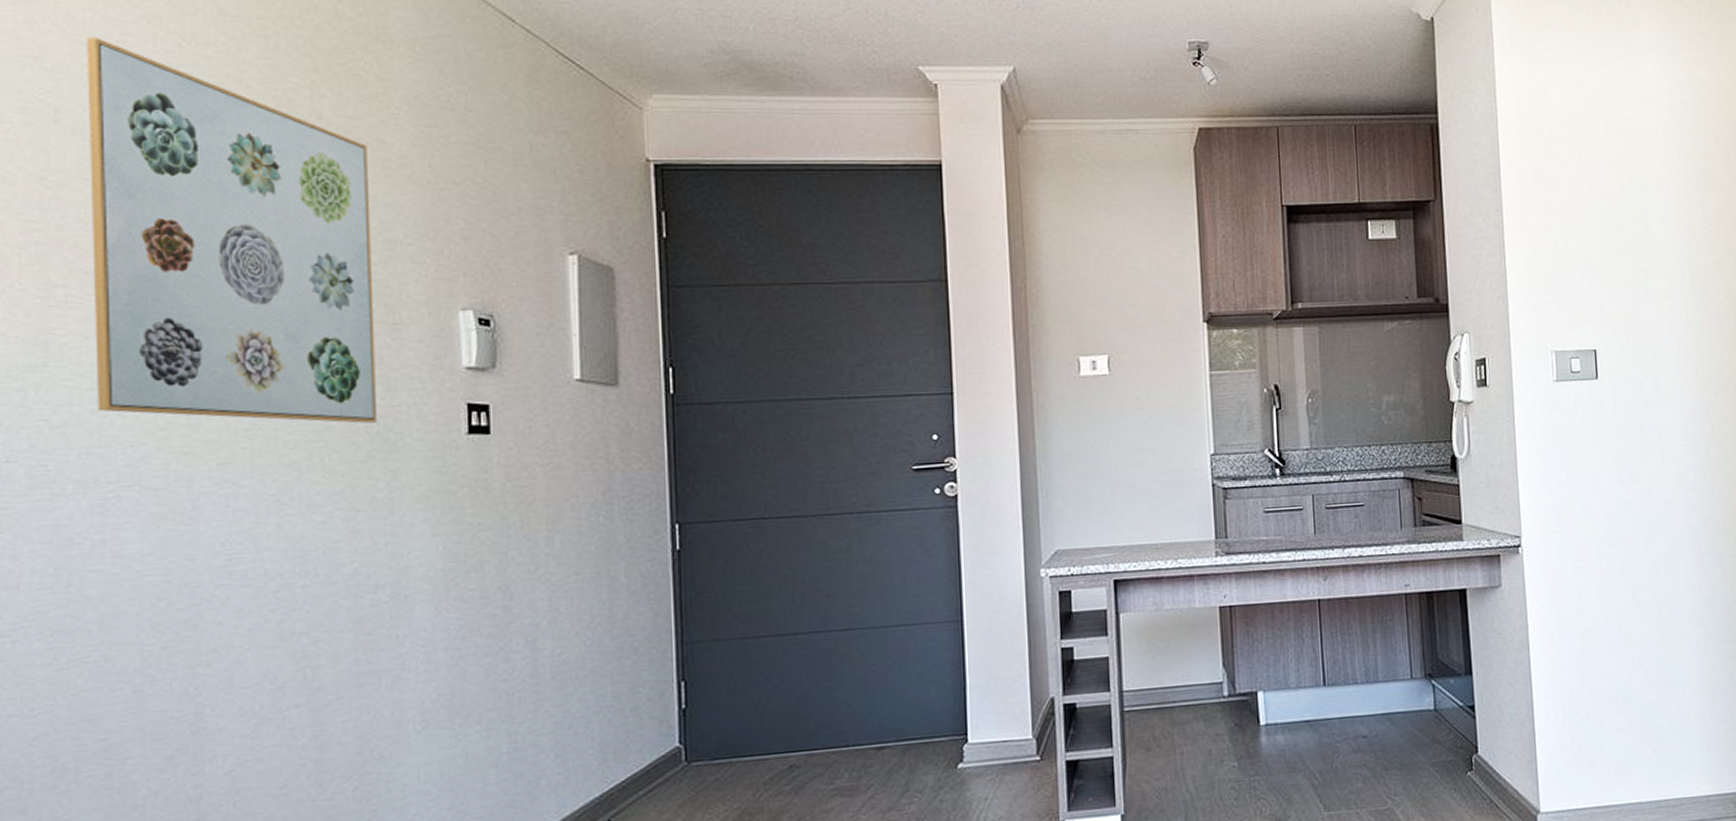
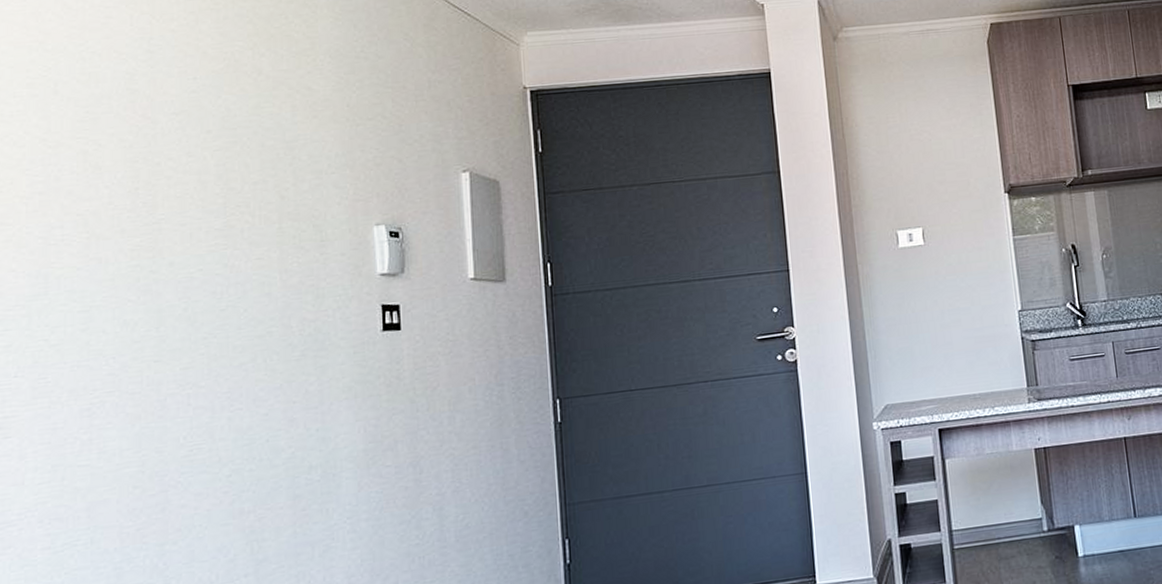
wall art: present [87,37,378,423] -> none [79,22,309,330]

